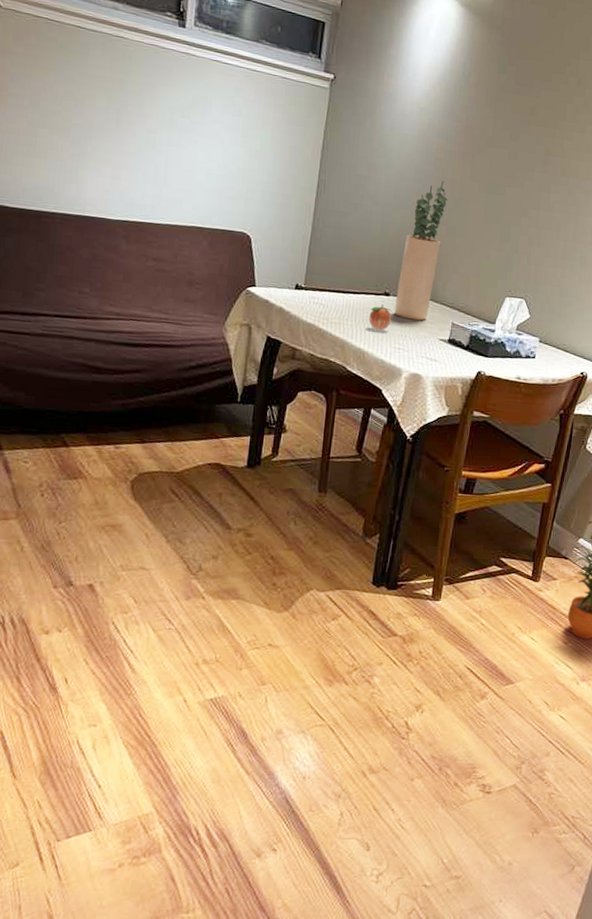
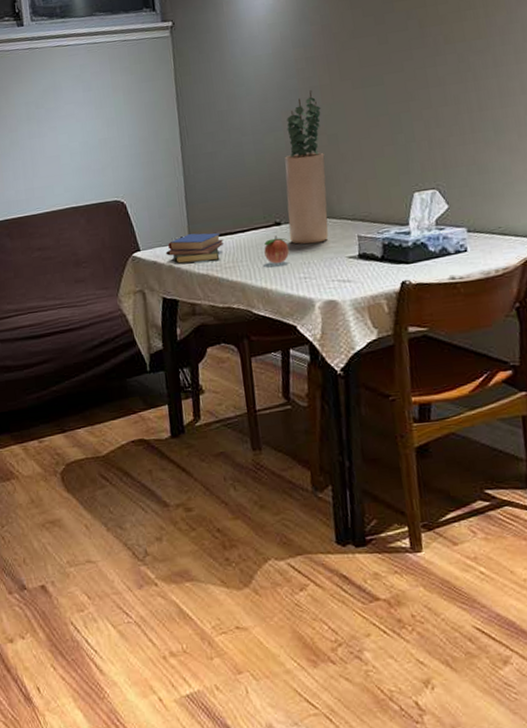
book: none [279,283,336,314] -> present [165,233,225,264]

